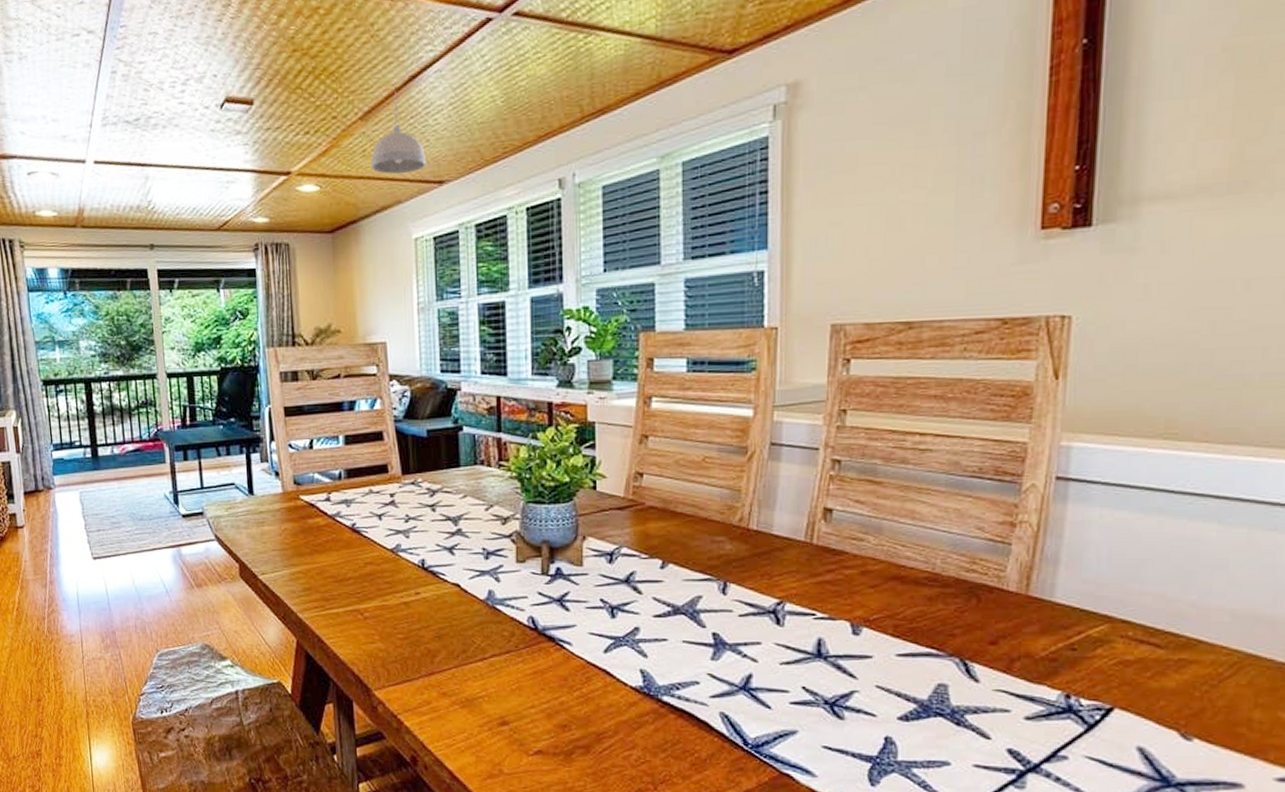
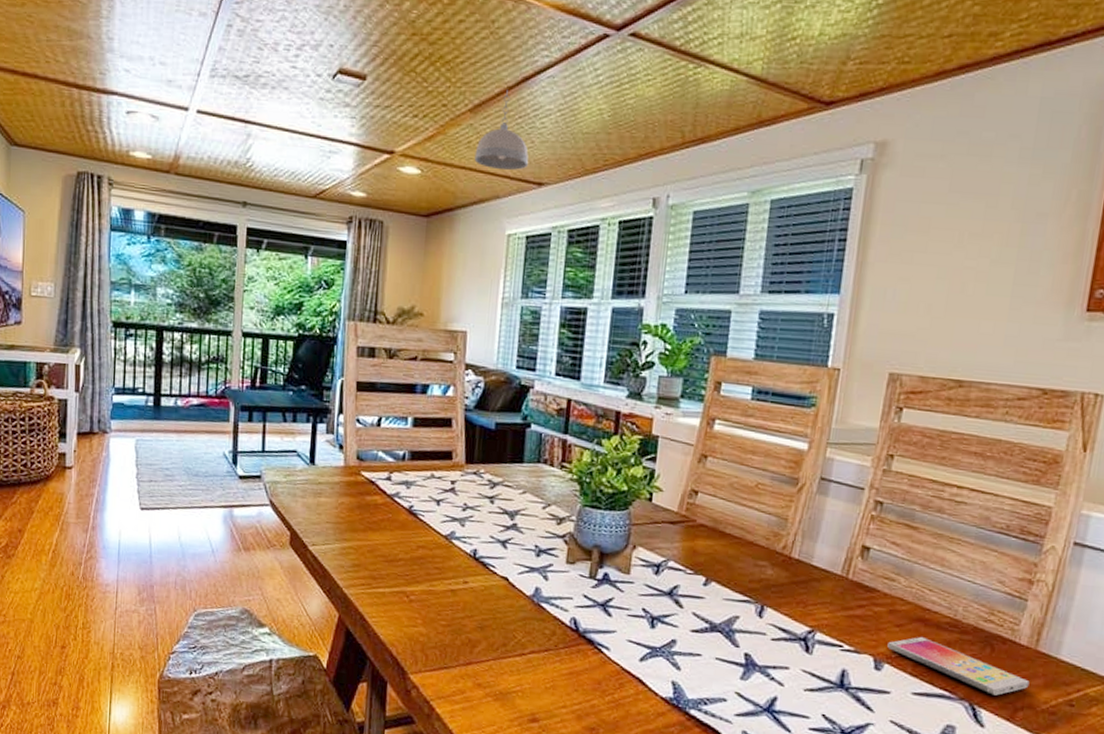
smartphone: none [864,596,1024,648] -> present [887,637,1030,696]

